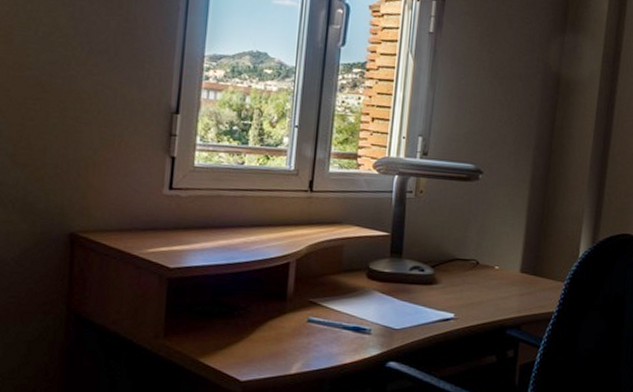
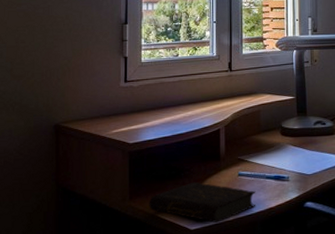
book: none [189,323,328,377] -> present [149,181,256,224]

